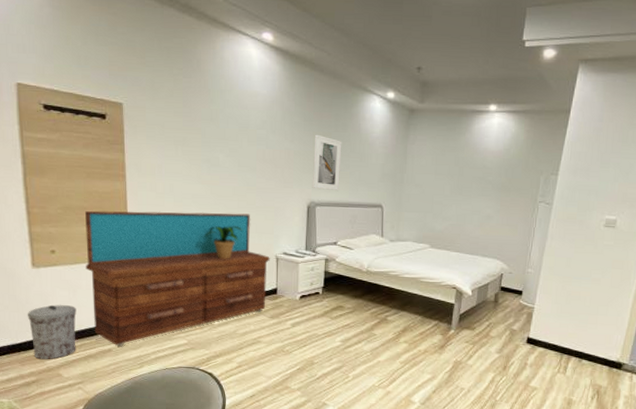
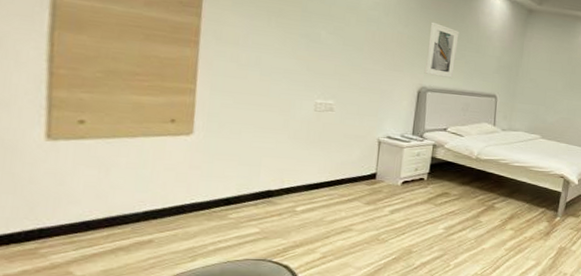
trash can: present [27,304,77,360] -> none [28,185,108,255]
dresser: present [85,210,270,347] -> none [128,77,371,237]
potted plant: present [203,226,243,259] -> none [292,104,342,141]

